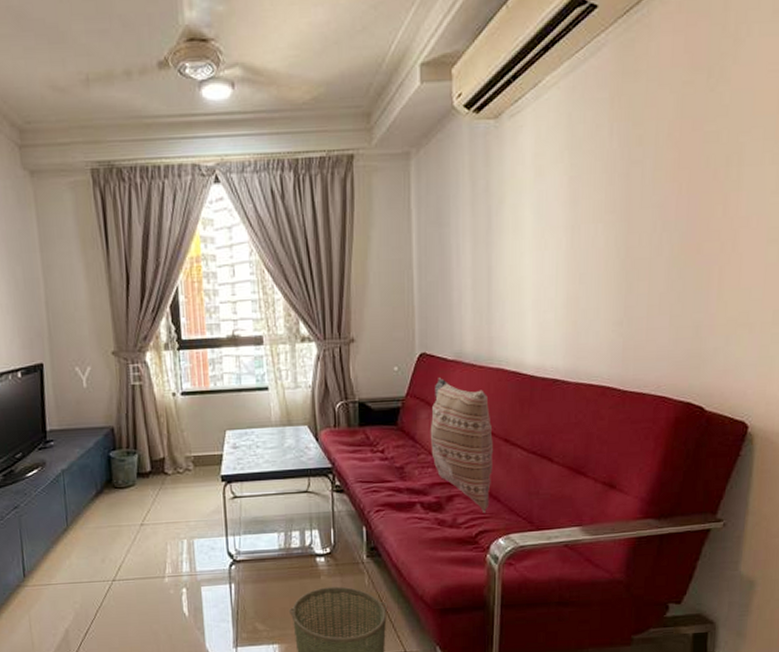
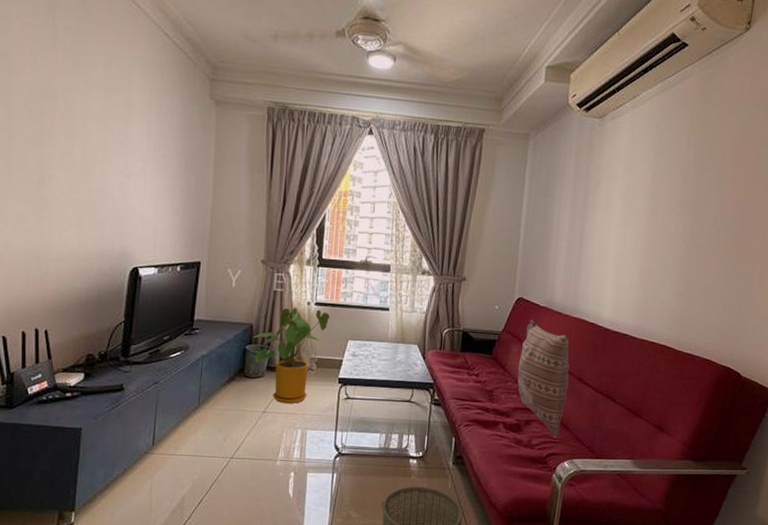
house plant: none [115,400,201,513] -> present [252,308,330,404]

